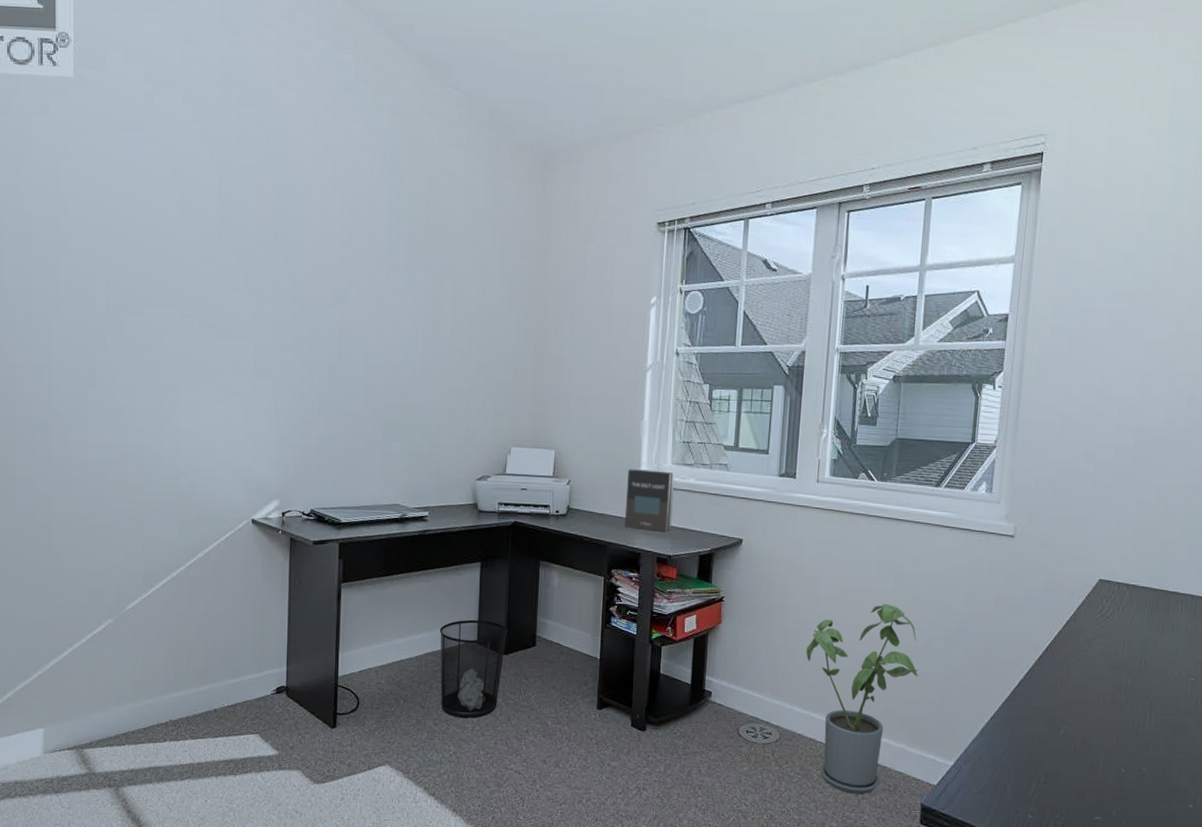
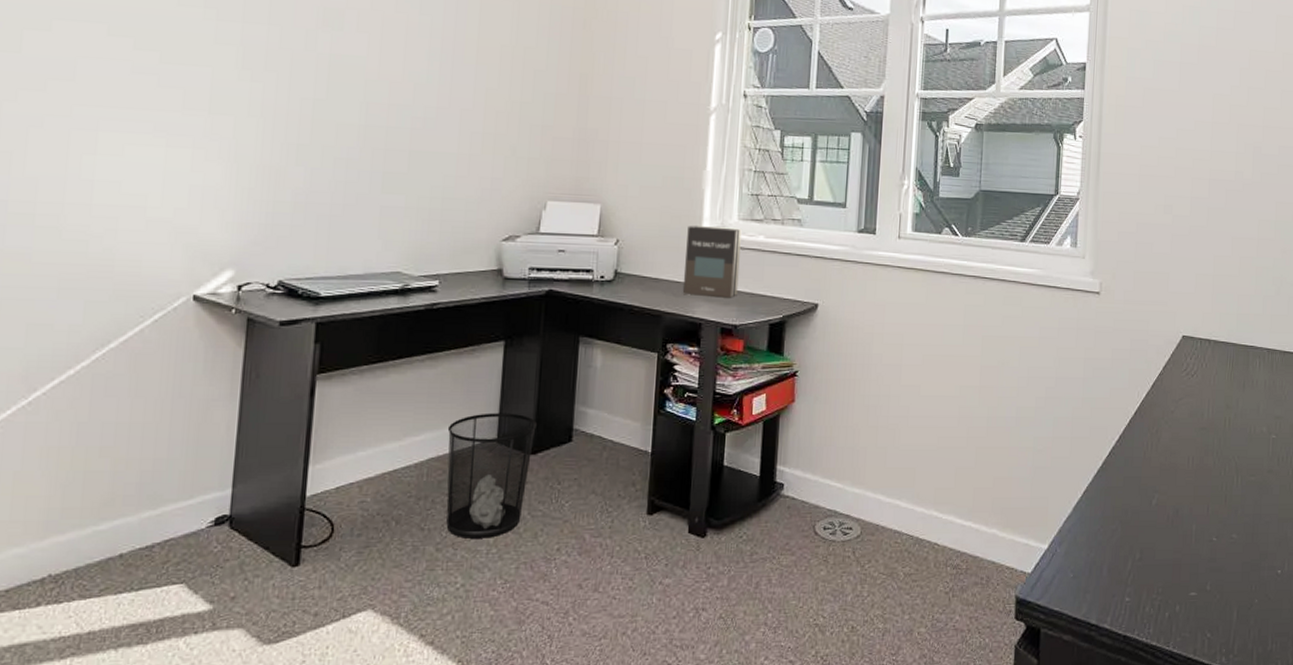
house plant: present [806,603,919,795] -> none [889,370,1009,592]

